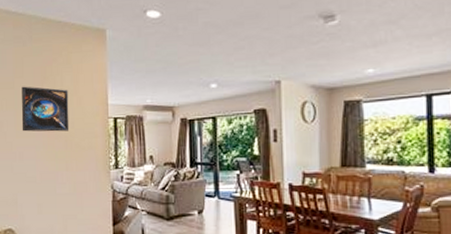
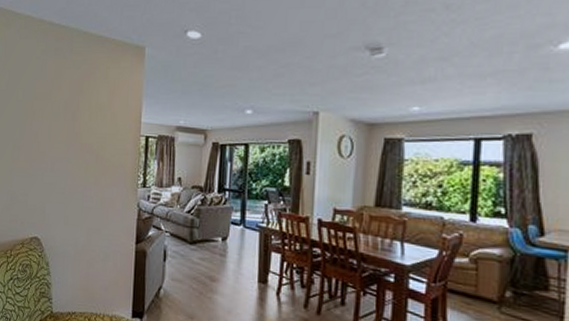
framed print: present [21,86,70,132] -> none [55,98,103,146]

